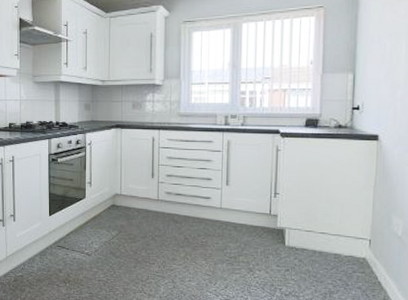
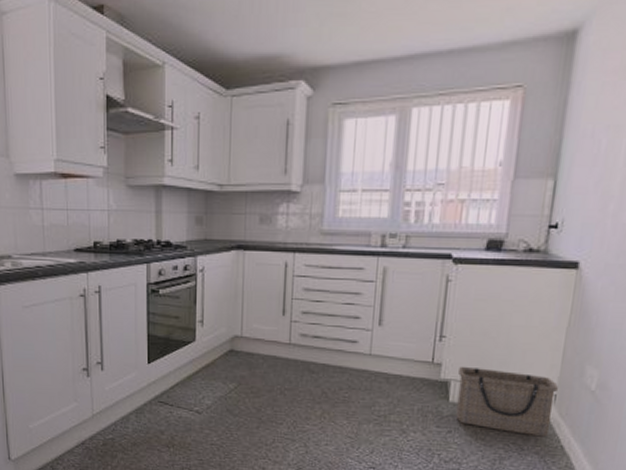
basket: none [291,217,371,275] -> present [455,366,558,437]

